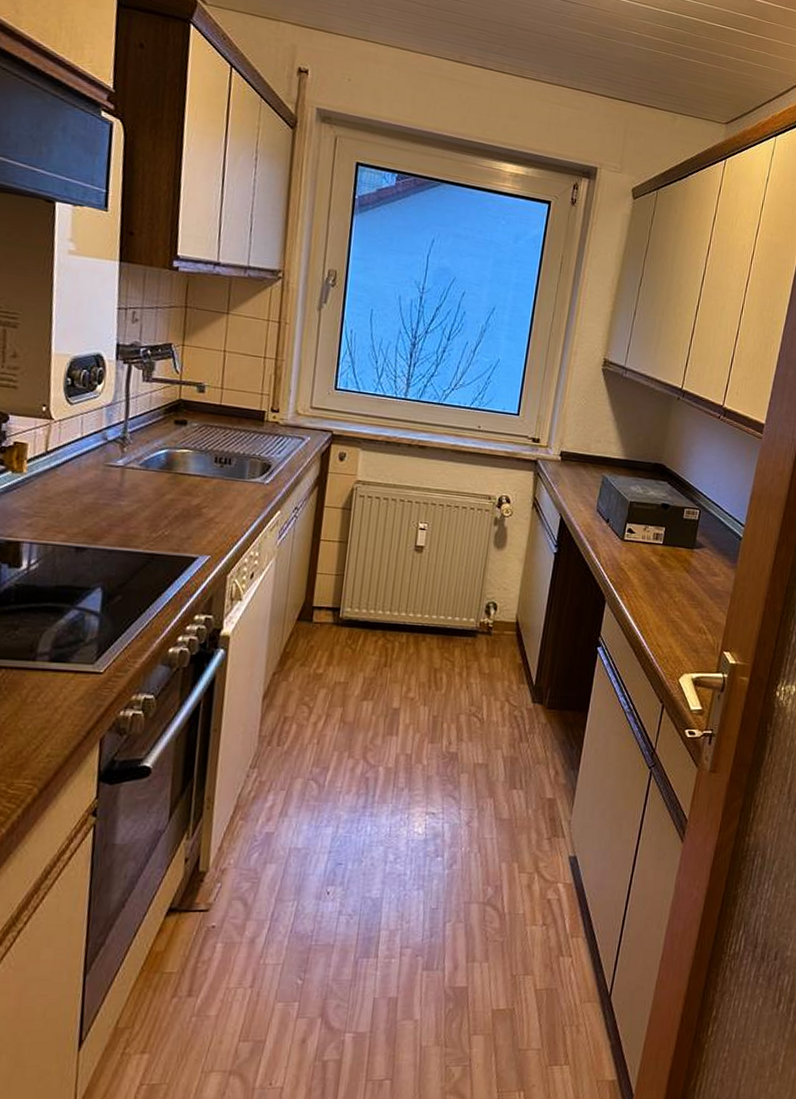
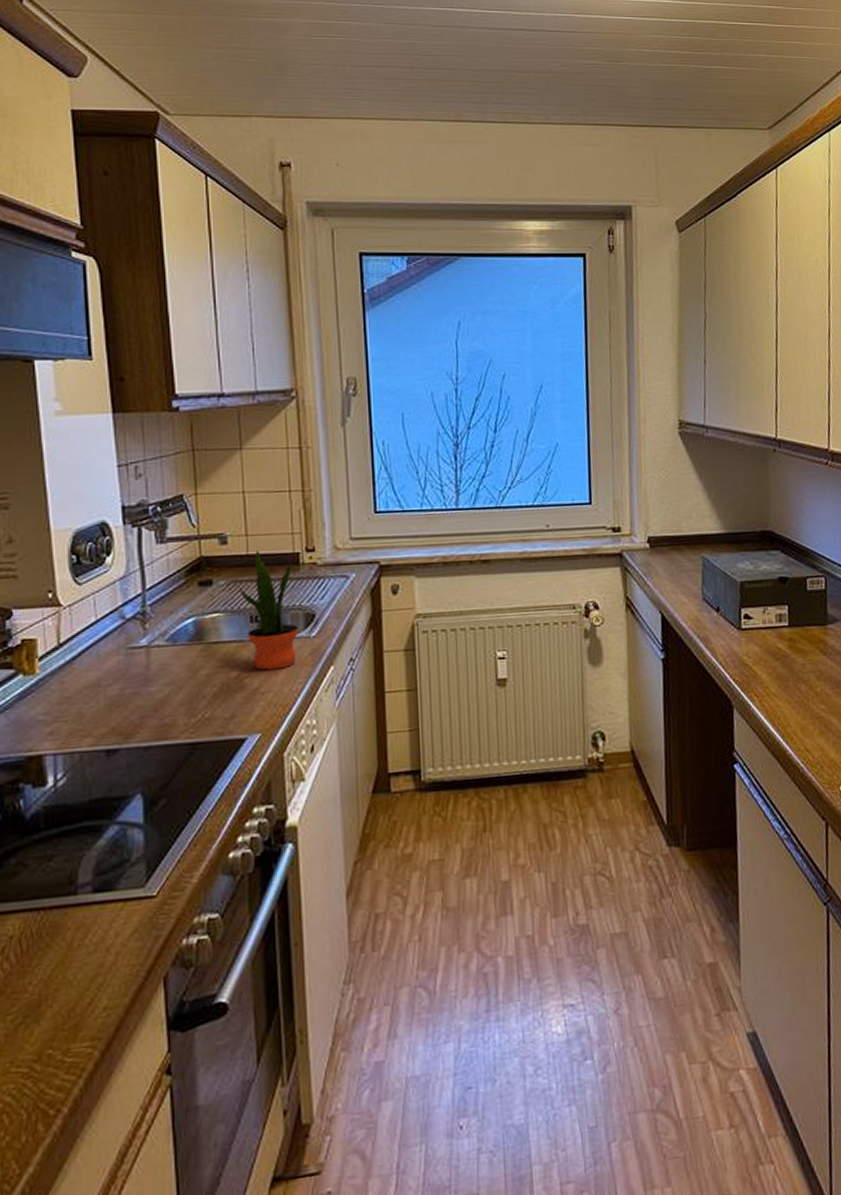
potted plant: none [209,403,258,506] -> present [239,550,299,671]

